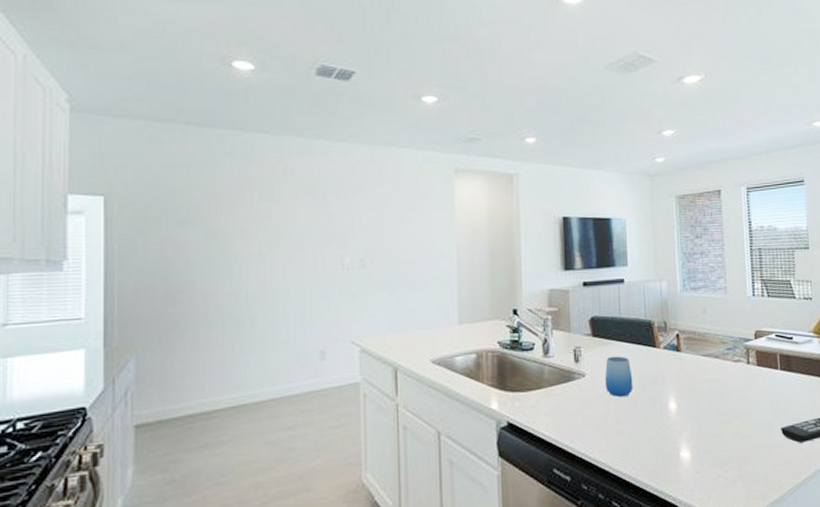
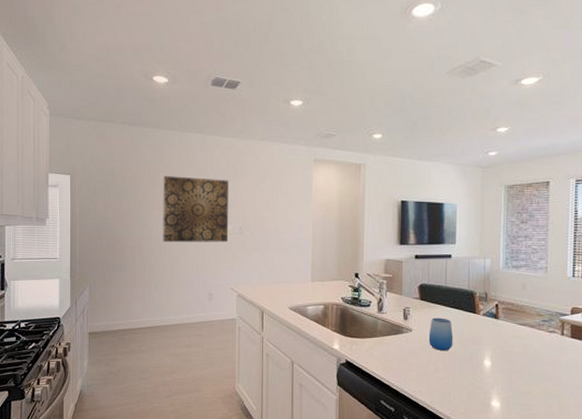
wall art: none [250,194,345,286] -> present [163,176,229,243]

